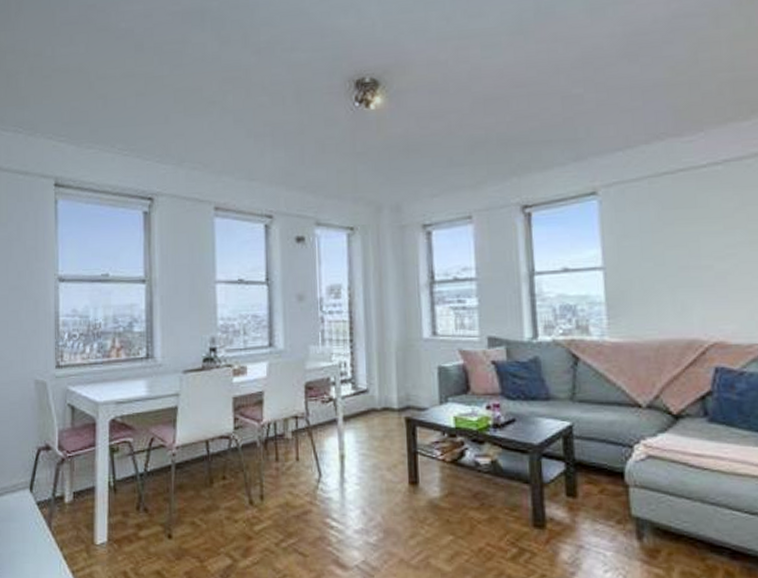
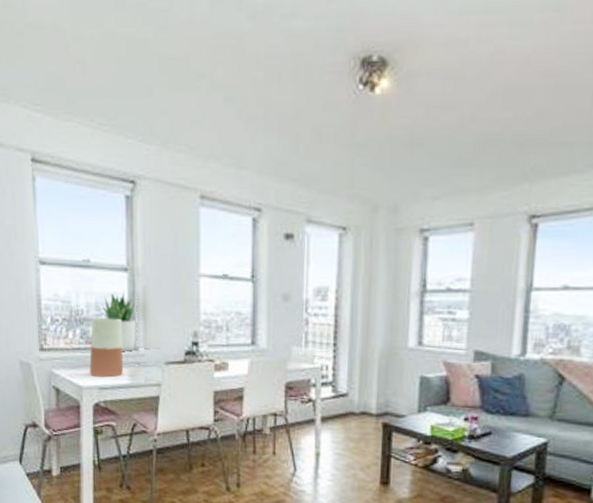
vase: none [106,330,140,391] -> present [89,318,123,378]
planter: none [120,301,154,364] -> present [102,290,137,353]

